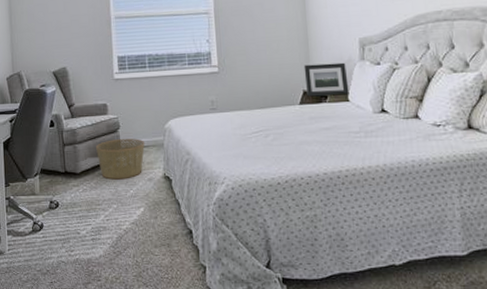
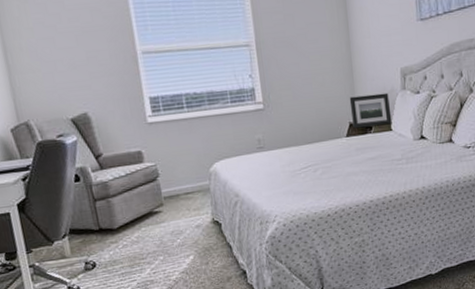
basket: present [96,139,145,180] -> none [133,185,190,232]

